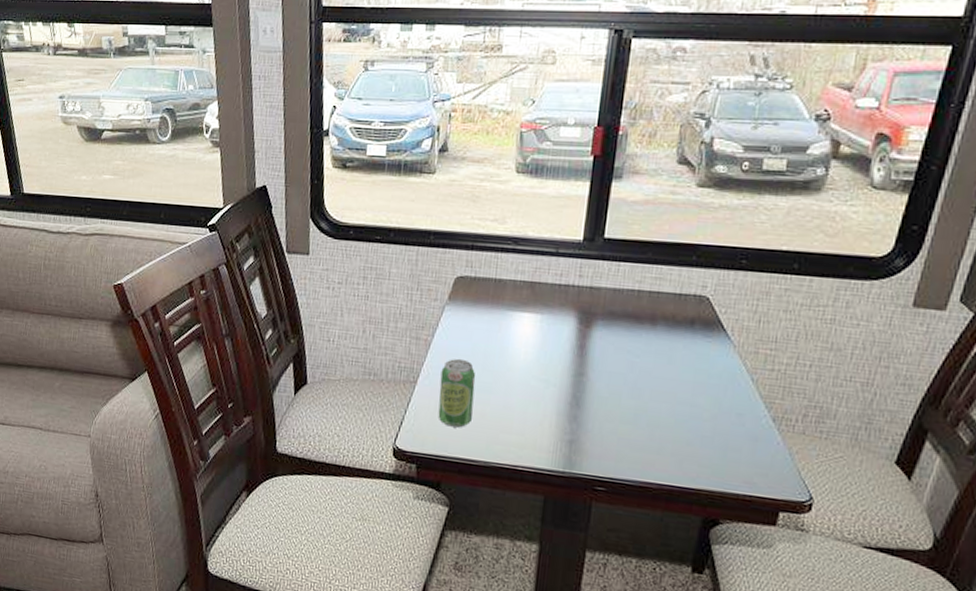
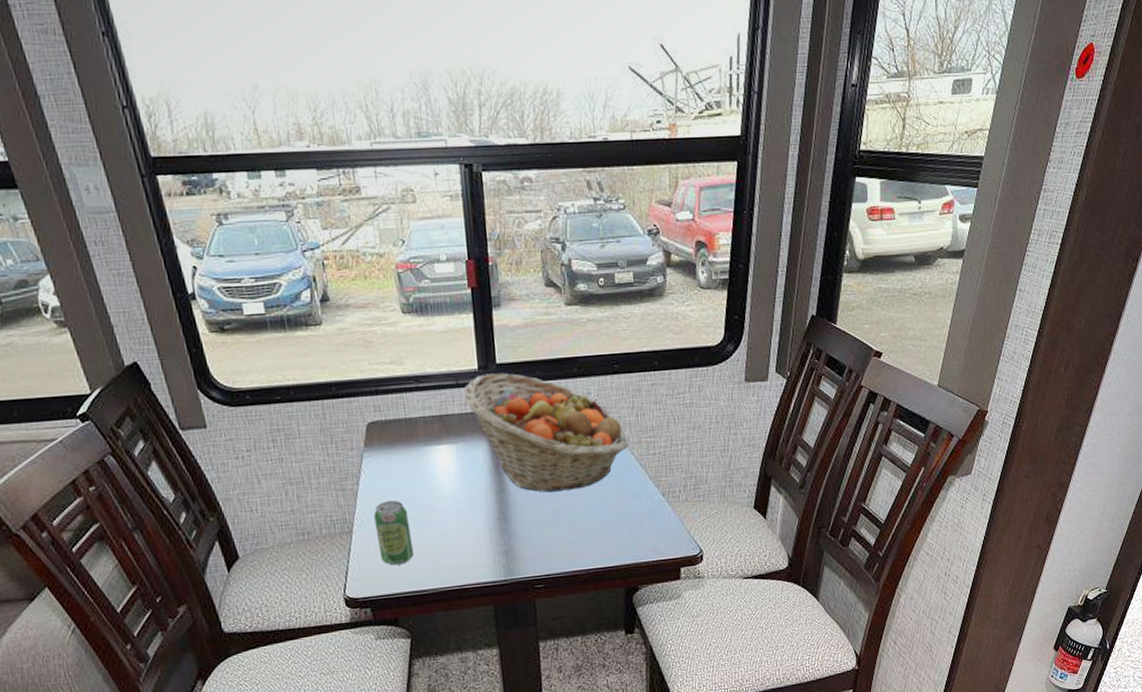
fruit basket: none [561,247,743,391] -> present [463,372,630,493]

